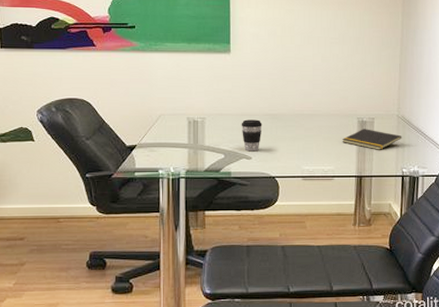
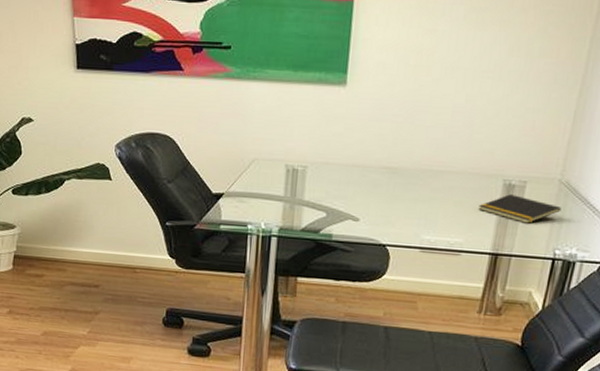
coffee cup: present [241,119,262,152] -> none [350,172,378,212]

